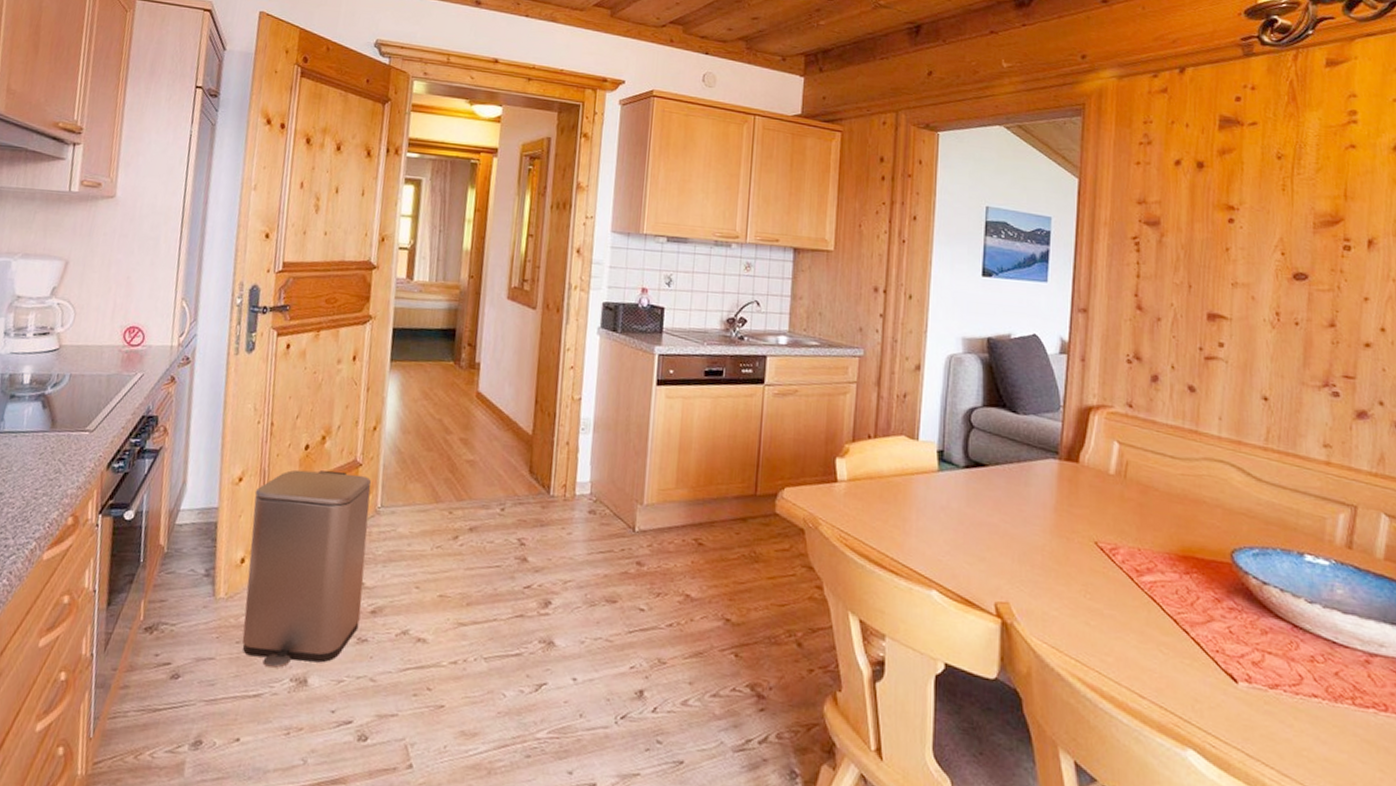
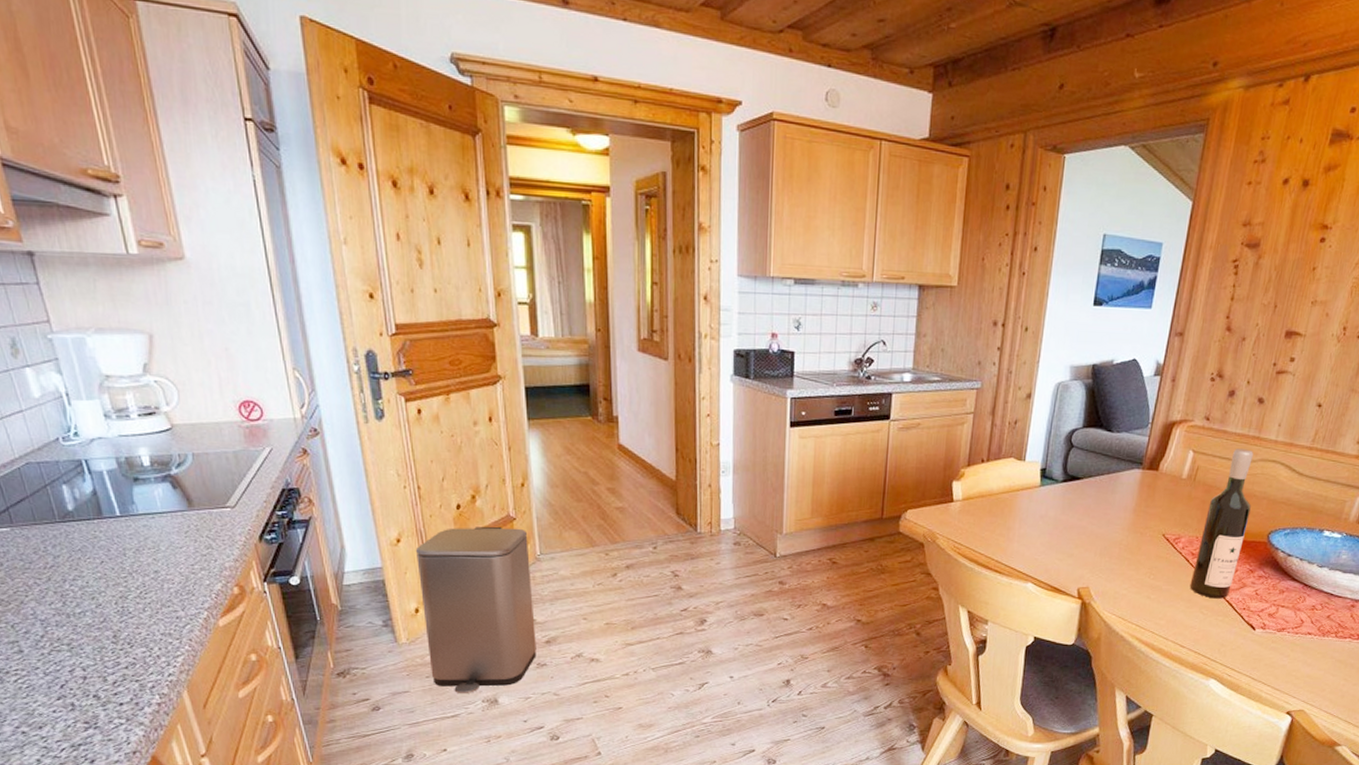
bottle: none [1139,443,1203,635] -> present [1190,449,1253,599]

